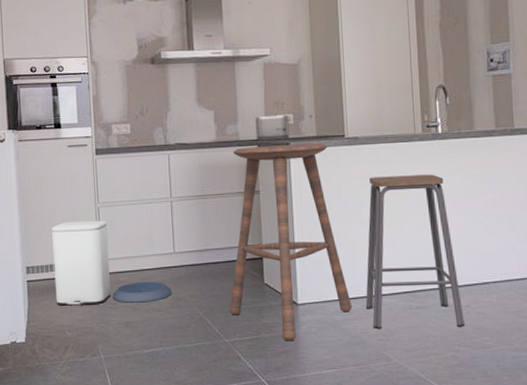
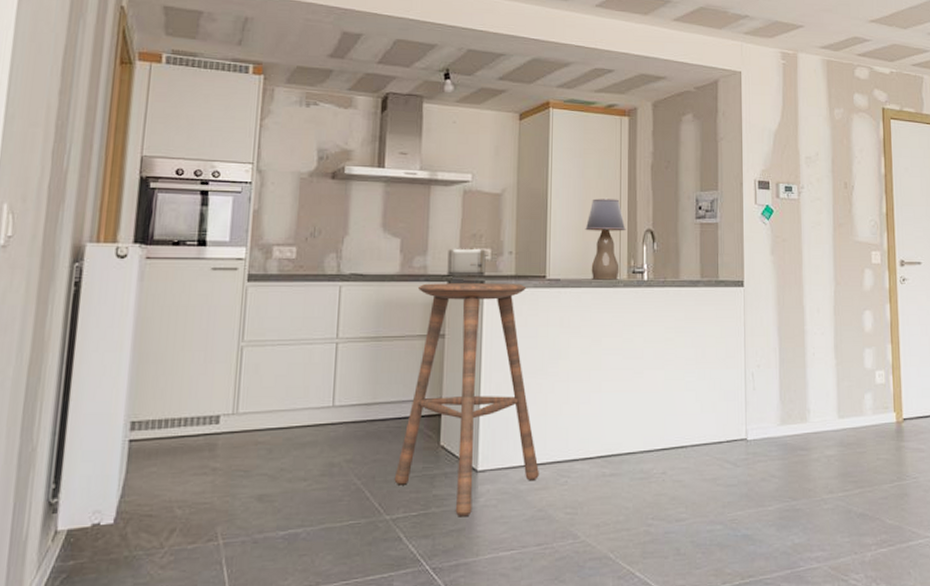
pedal bin: present [52,220,111,306] -> none [166,363,251,474]
robot vacuum: present [113,281,172,303] -> none [246,442,325,470]
bar stool: present [365,174,466,330] -> none [554,324,660,501]
table lamp: none [378,58,418,136] -> present [585,197,626,280]

